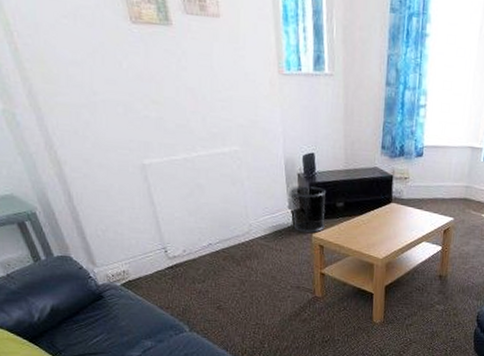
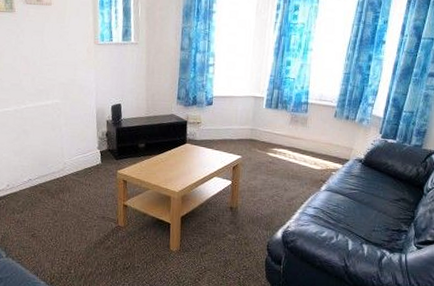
waste bin: present [289,186,326,233] -> none [99,130,130,169]

